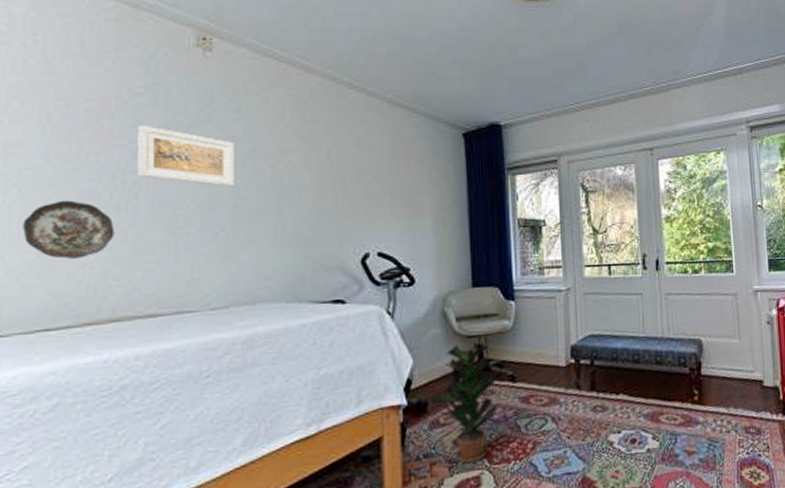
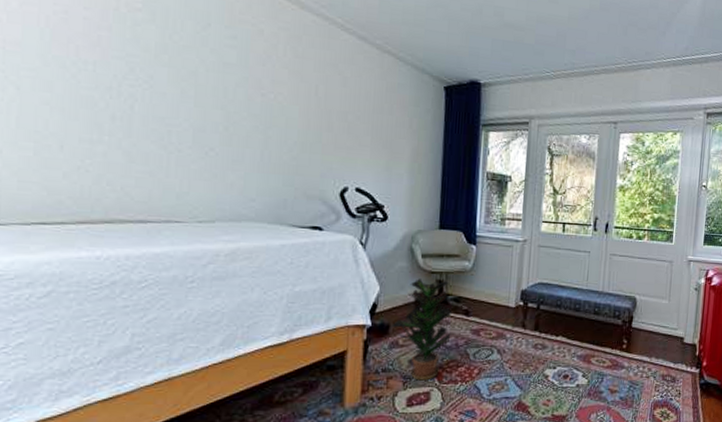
decorative plate: present [22,200,115,259] -> none [20,103,110,161]
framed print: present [137,126,234,187] -> none [133,40,228,111]

